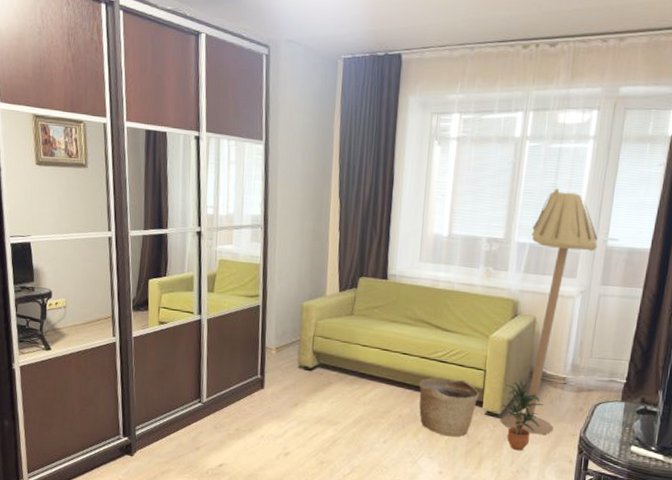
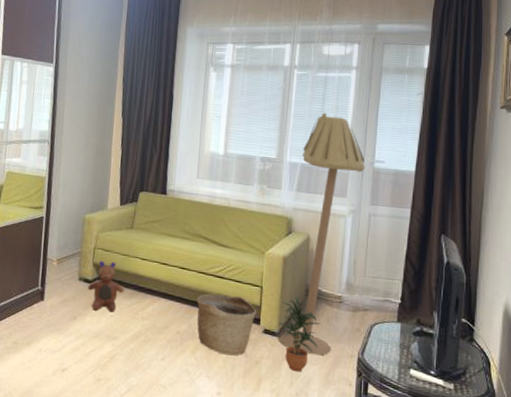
toy: none [308,348,345,399] -> present [88,260,124,312]

